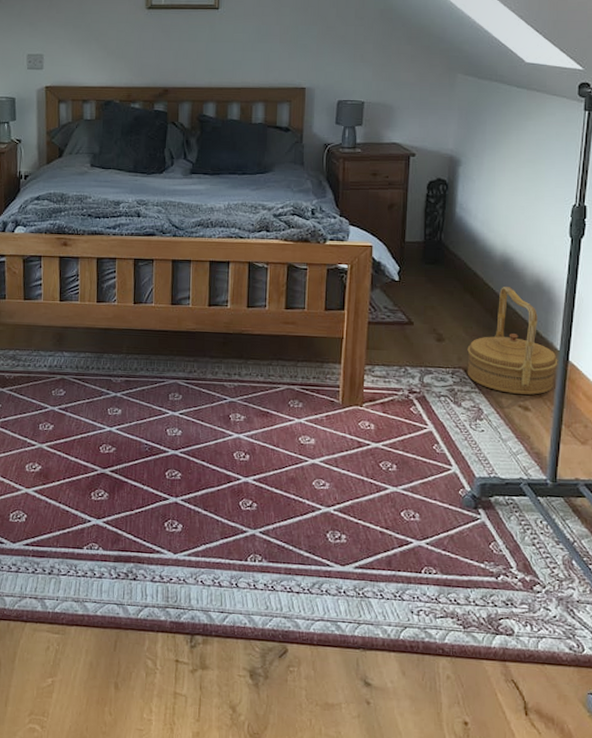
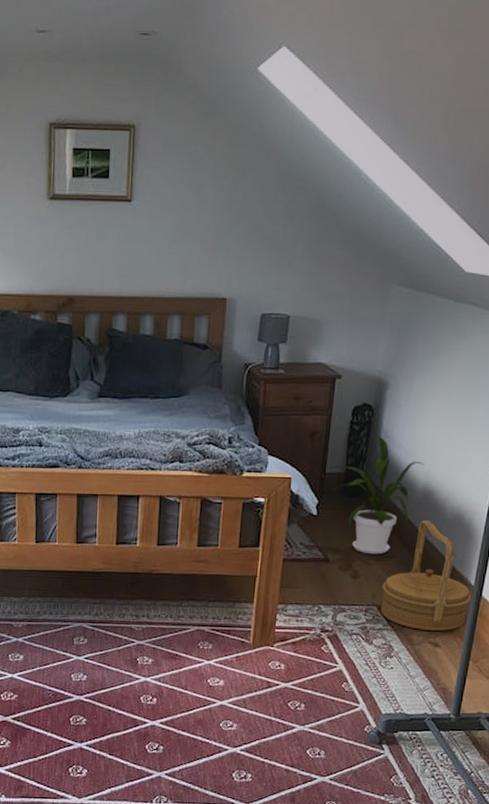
house plant: none [406,207,500,319] -> present [327,435,424,555]

